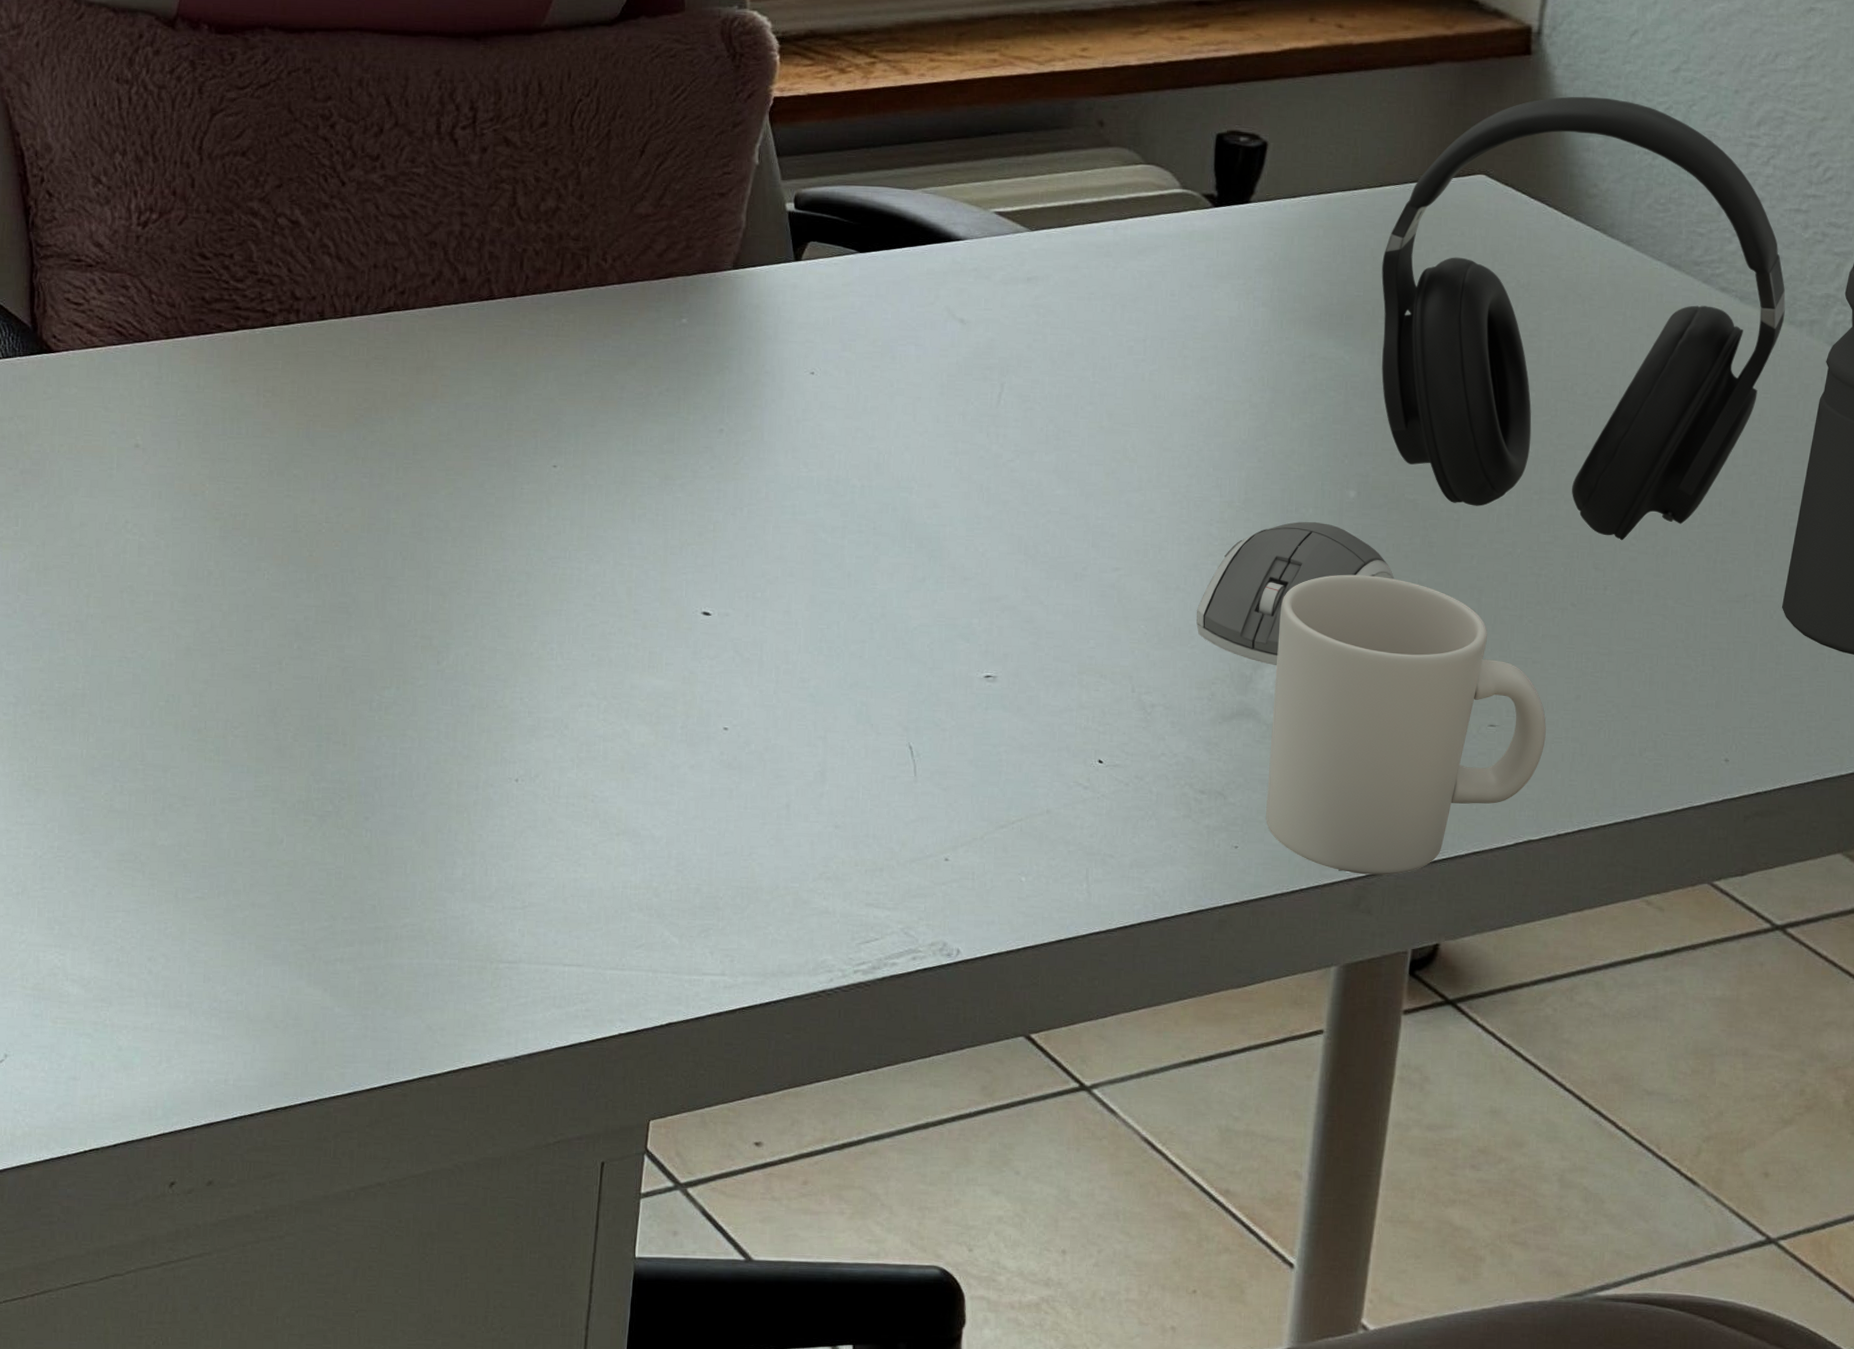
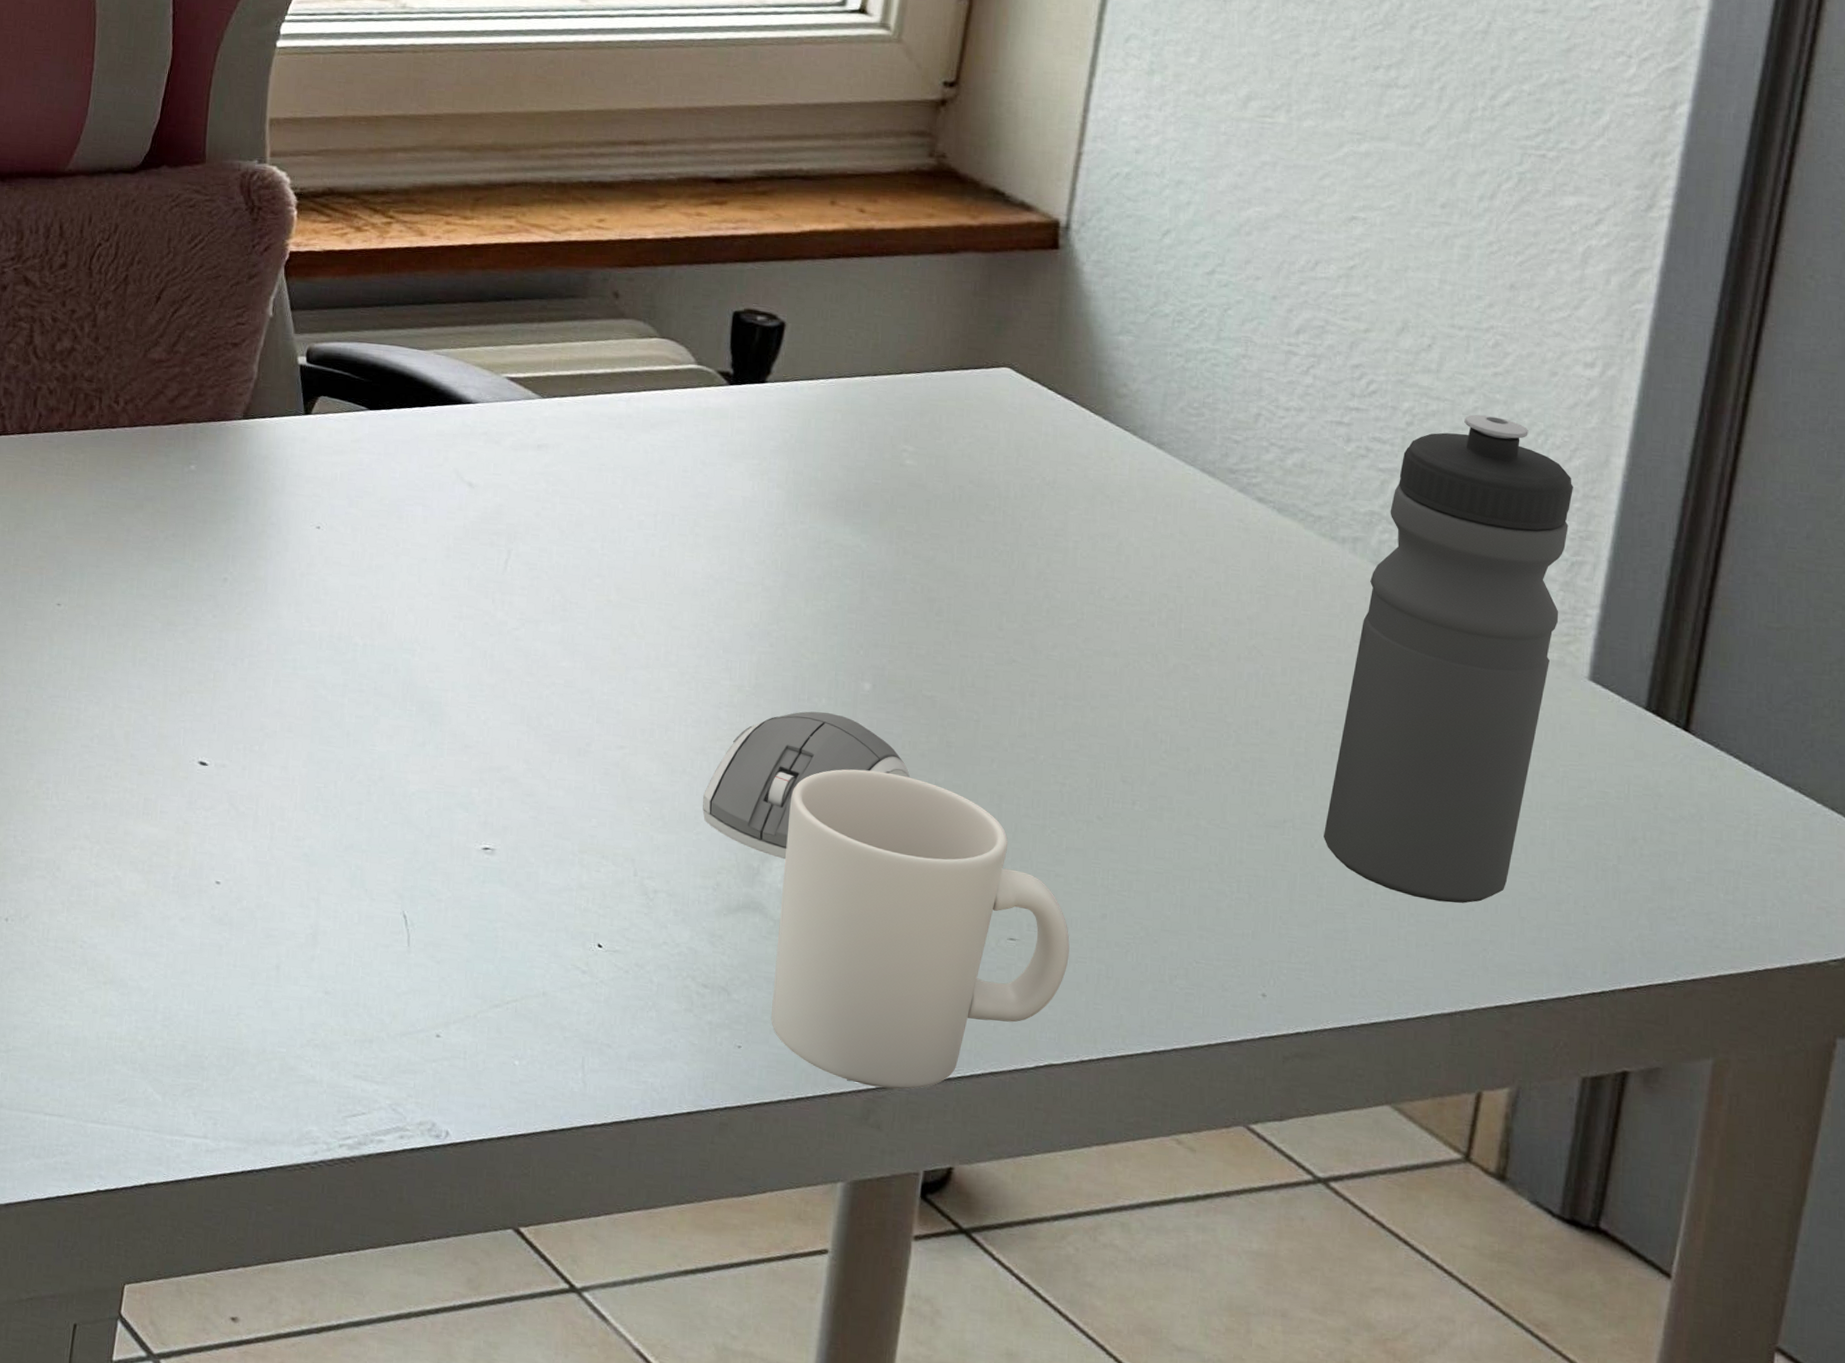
headphones: present [1381,96,1786,541] -> none [899,293,1327,754]

